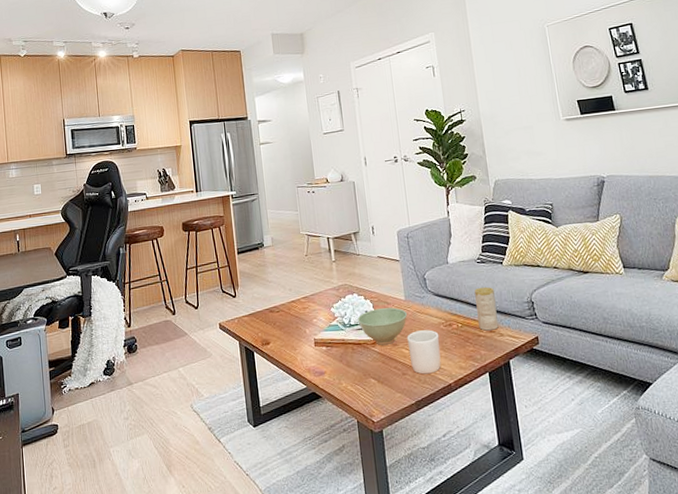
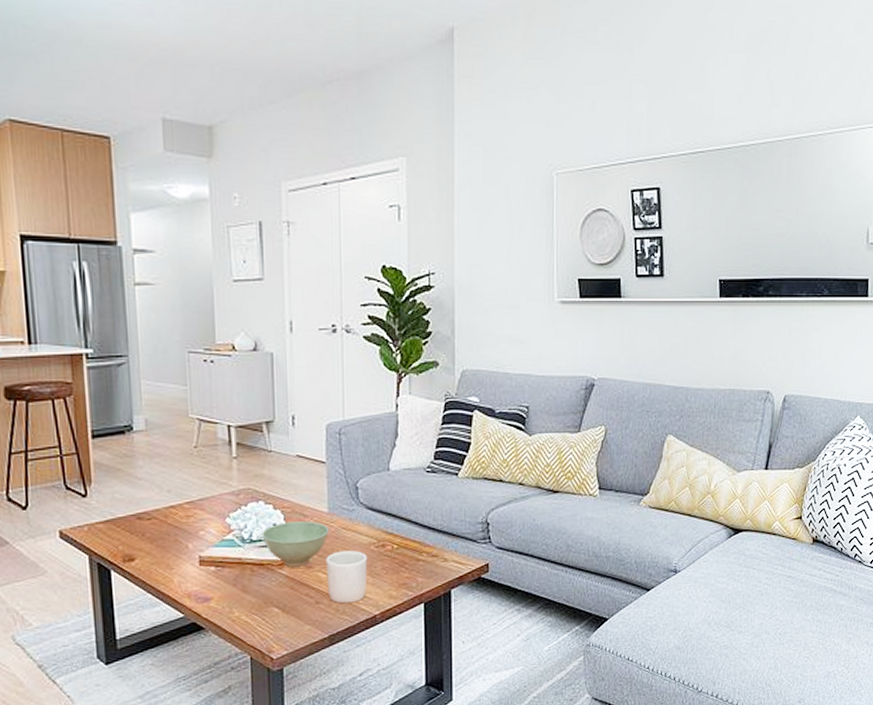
candle: present [474,286,499,331] -> none [419,502,445,555]

